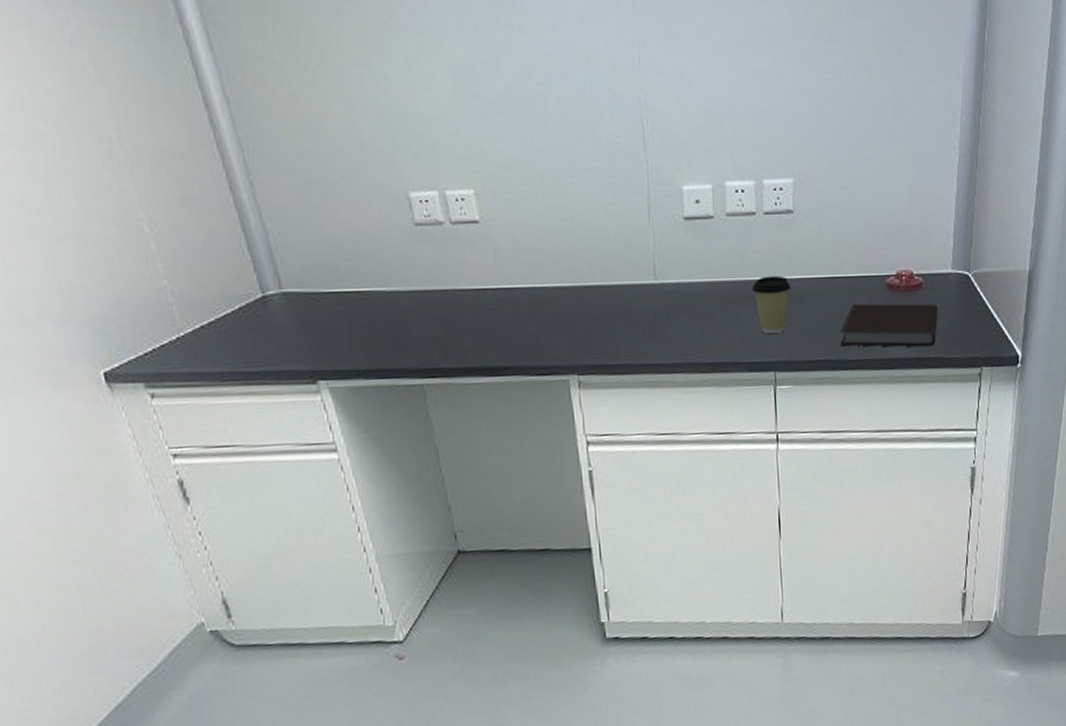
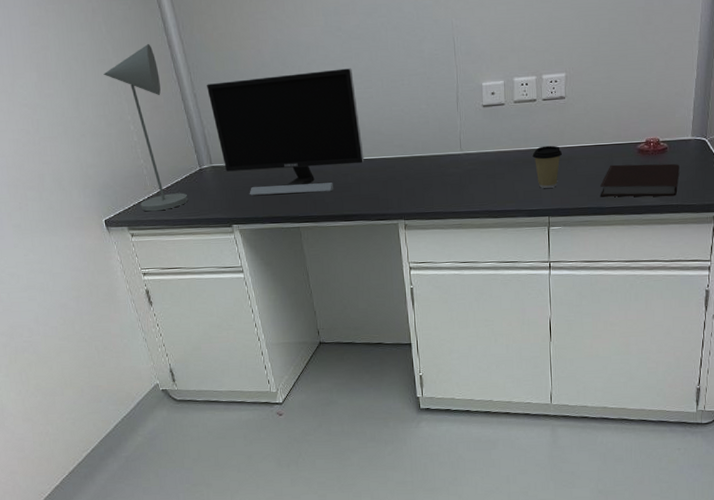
desk lamp: none [93,98,246,360] -> present [103,43,189,212]
monitor: none [270,155,518,337] -> present [207,68,364,195]

